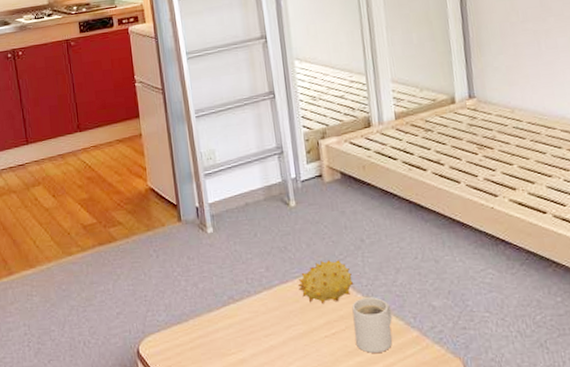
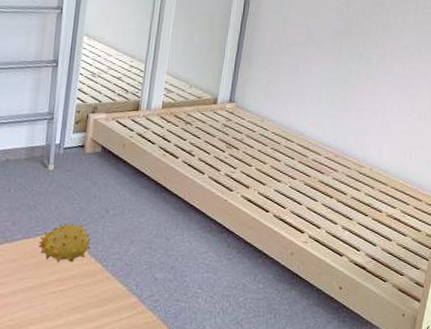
mug: present [352,297,393,353] -> none [80,262,119,312]

